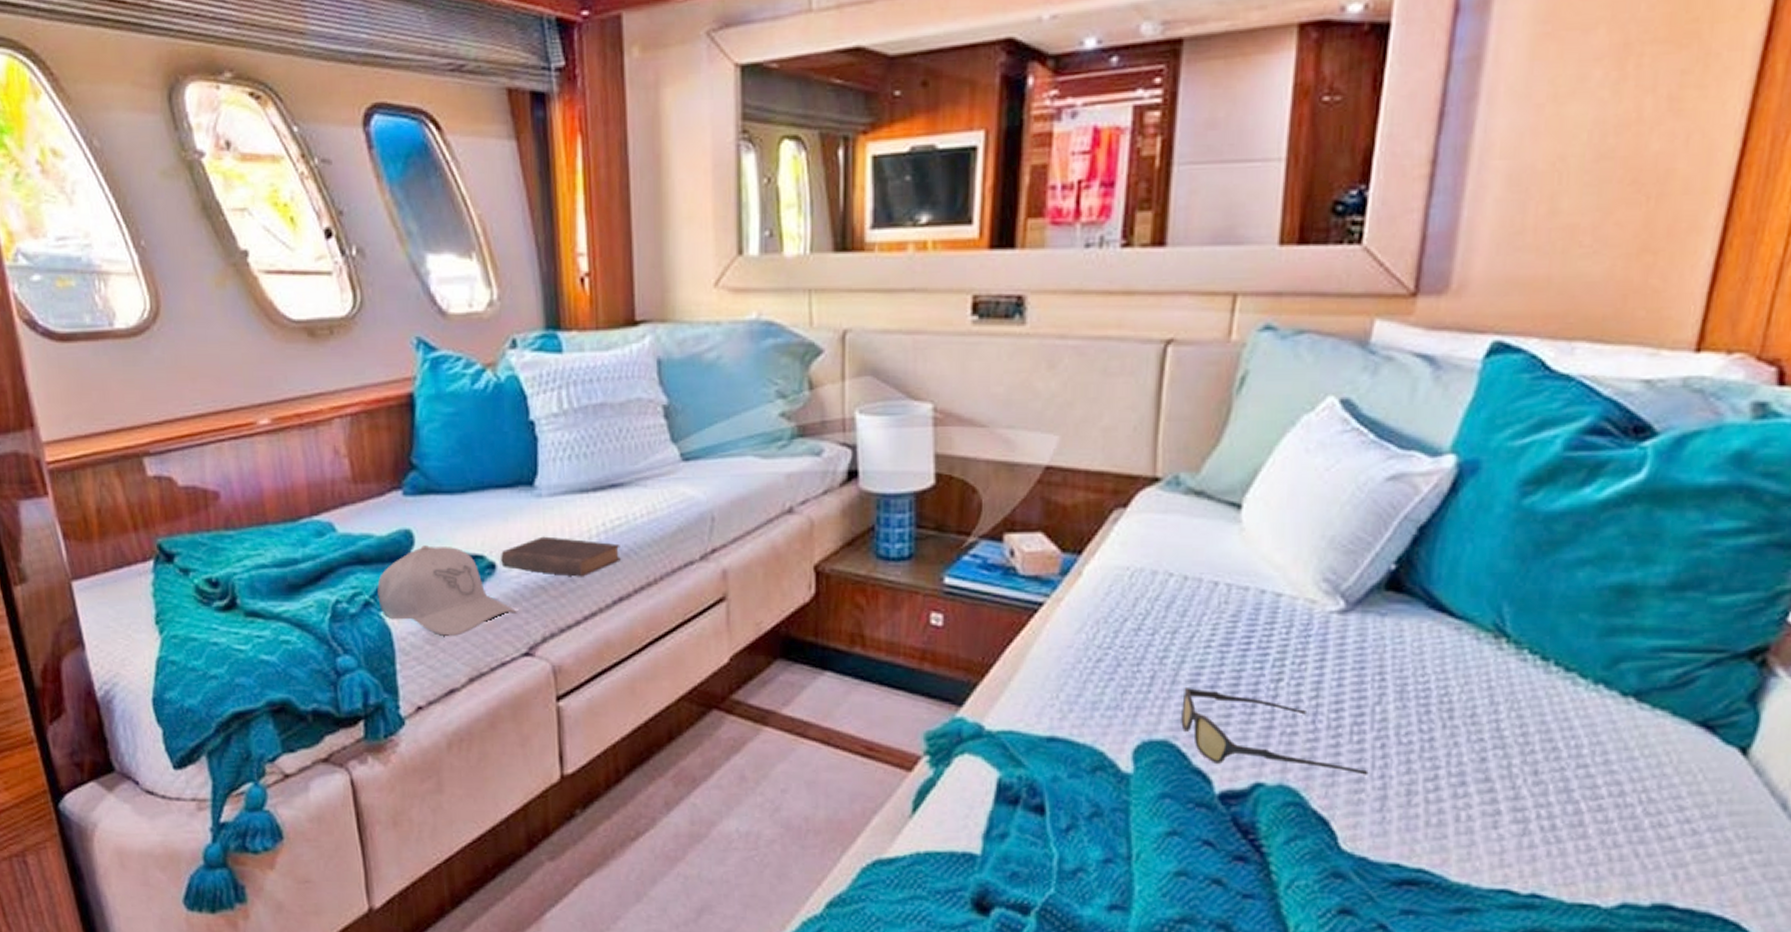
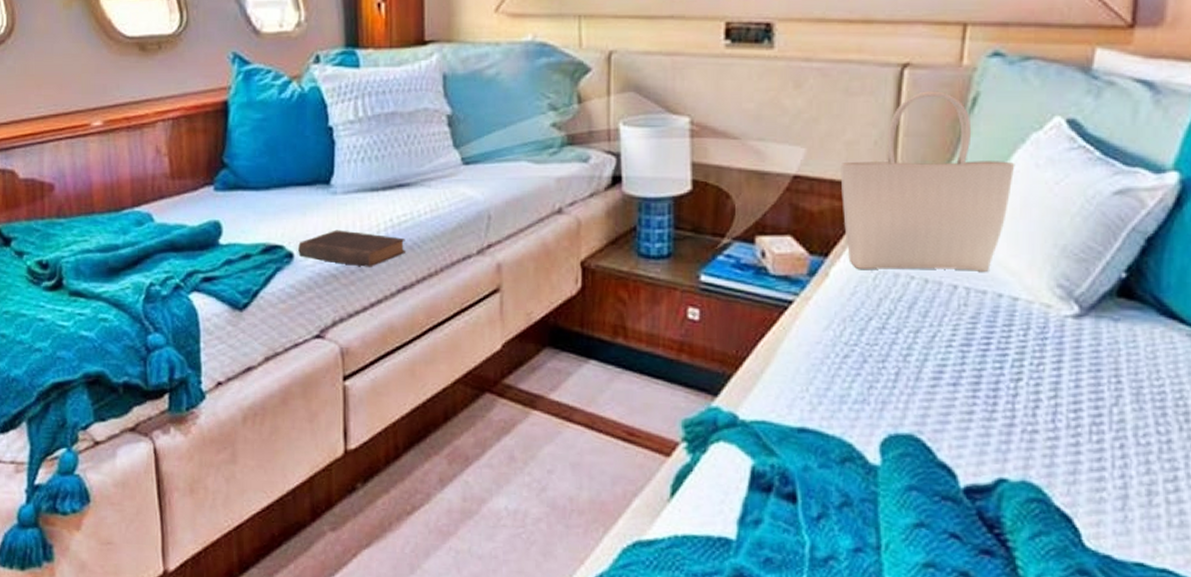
baseball cap: present [377,545,517,637] -> none [187,235,311,319]
tote bag: none [1096,370,1284,568] -> present [840,91,1015,272]
sunglasses: present [1181,688,1369,775] -> none [925,384,1109,474]

